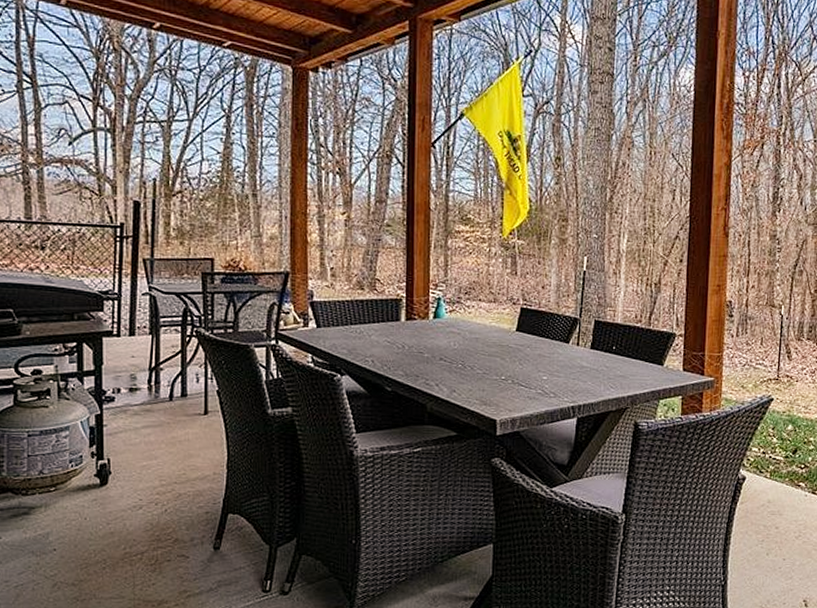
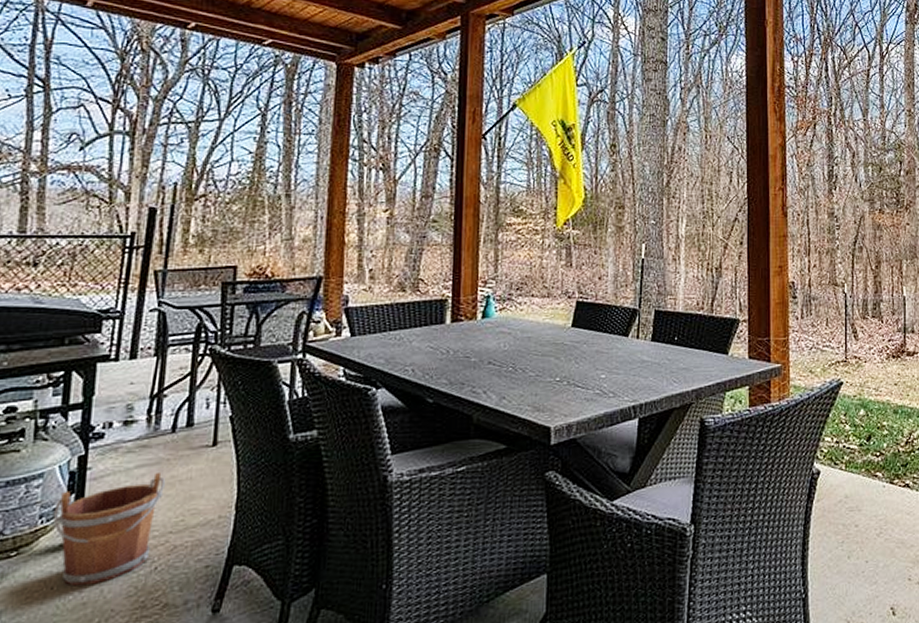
bucket: none [80,432,168,519] -> present [53,471,166,587]

